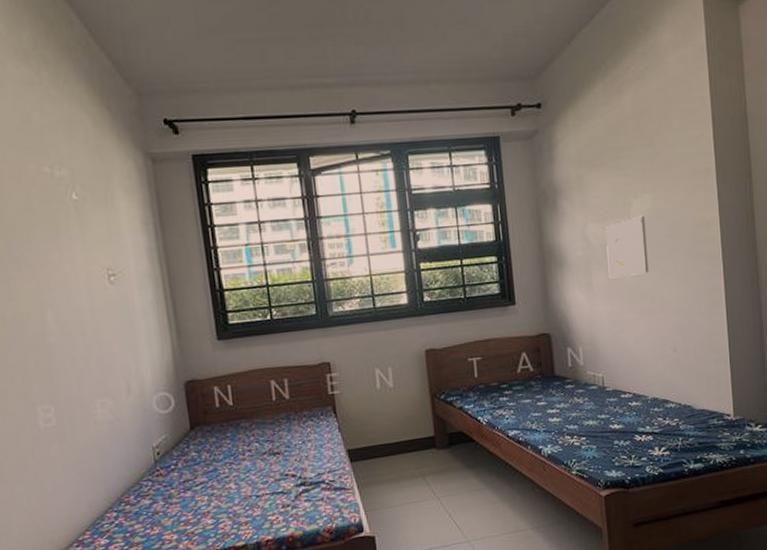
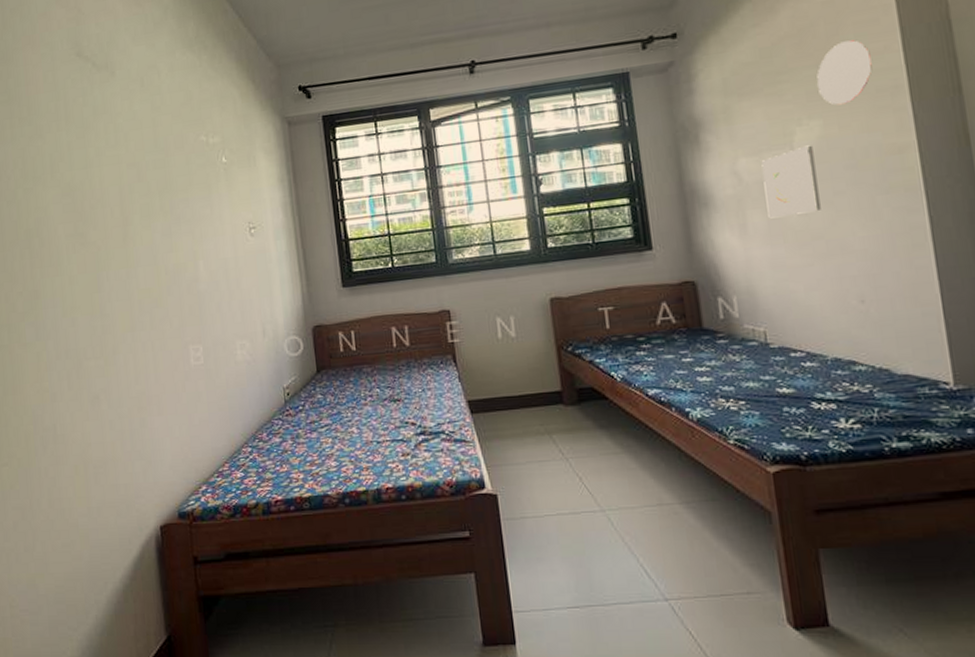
decorative plate: none [650,125,691,182] -> present [816,40,872,105]

